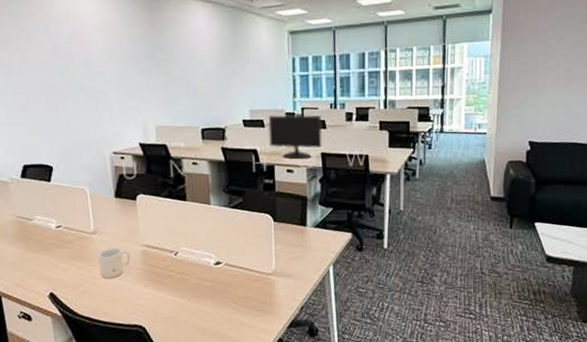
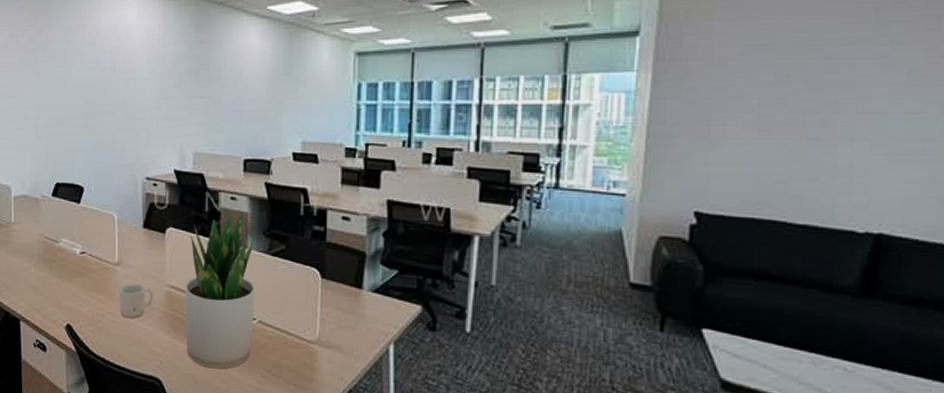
planter: none [158,175,221,310] -> present [184,212,255,370]
computer monitor: present [268,114,323,160] -> none [323,148,391,206]

